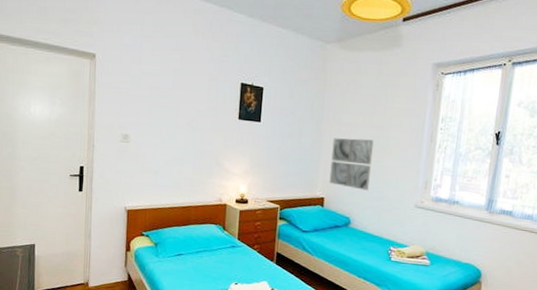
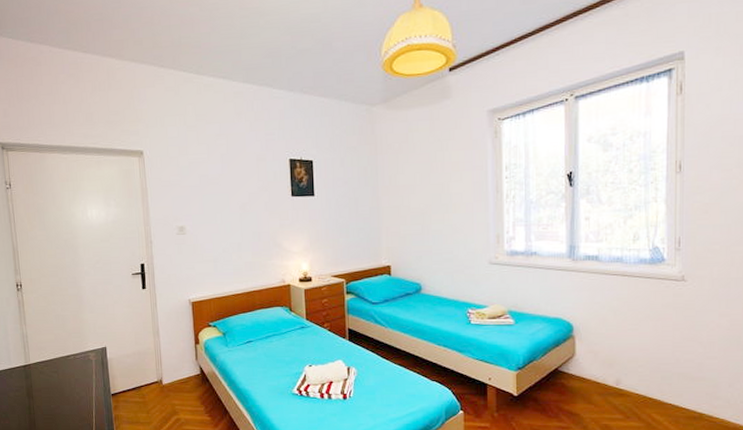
wall art: present [329,138,374,191] -> none [392,199,436,253]

